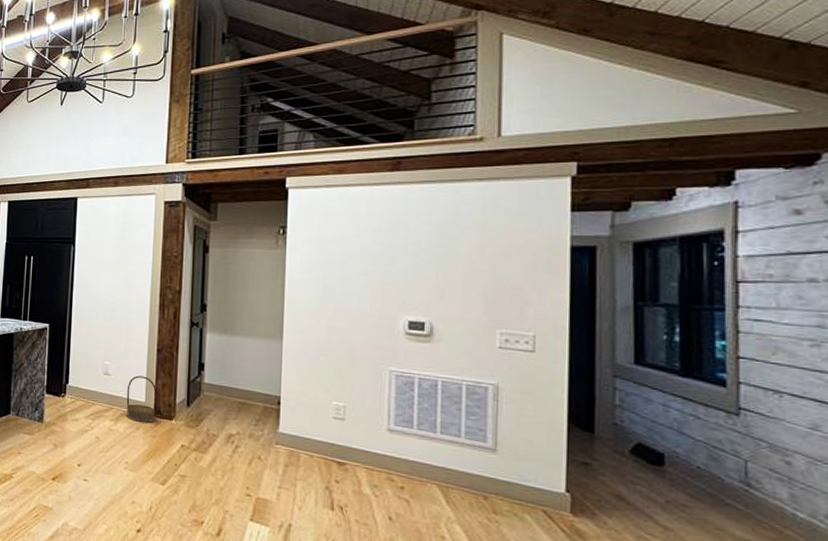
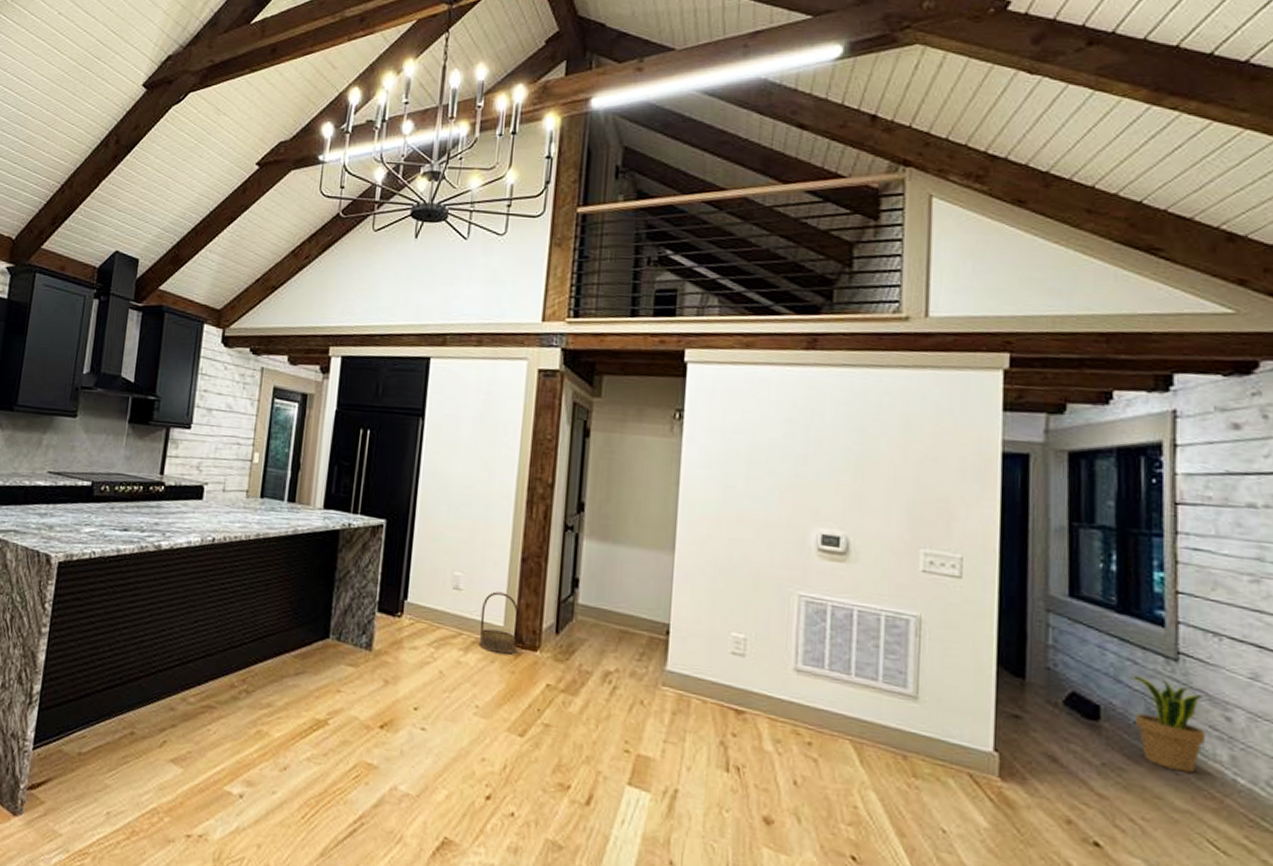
potted plant: none [692,427,771,509] -> present [1129,673,1211,773]

